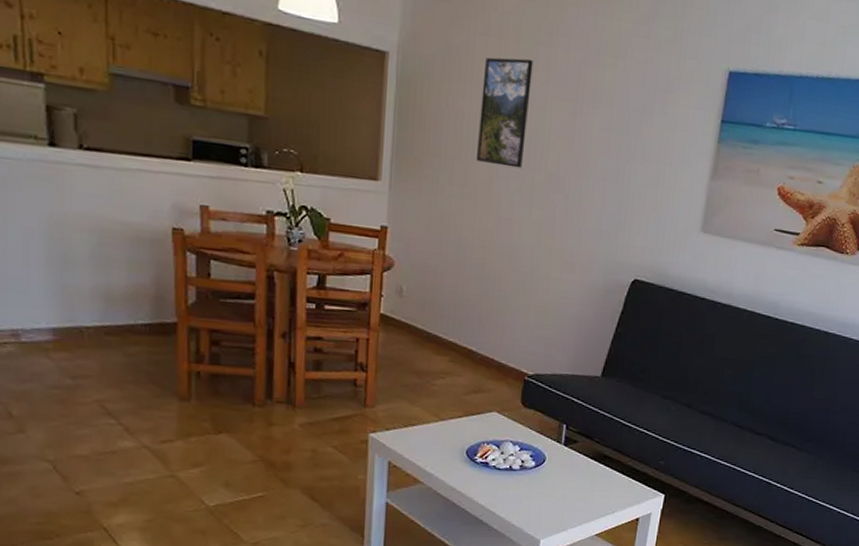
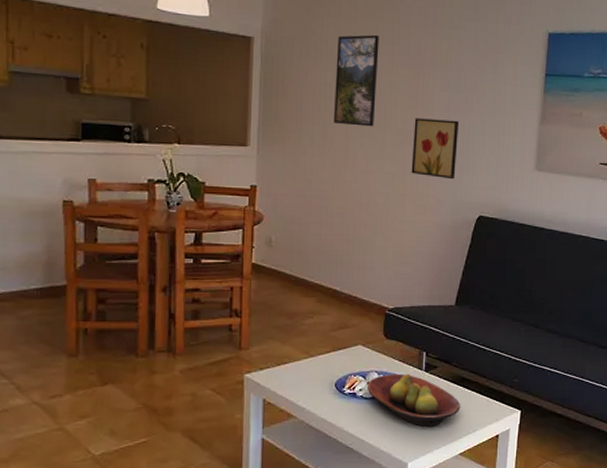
fruit bowl: none [501,445,601,505] -> present [368,373,461,428]
wall art: none [561,161,618,236] -> present [411,118,459,180]

